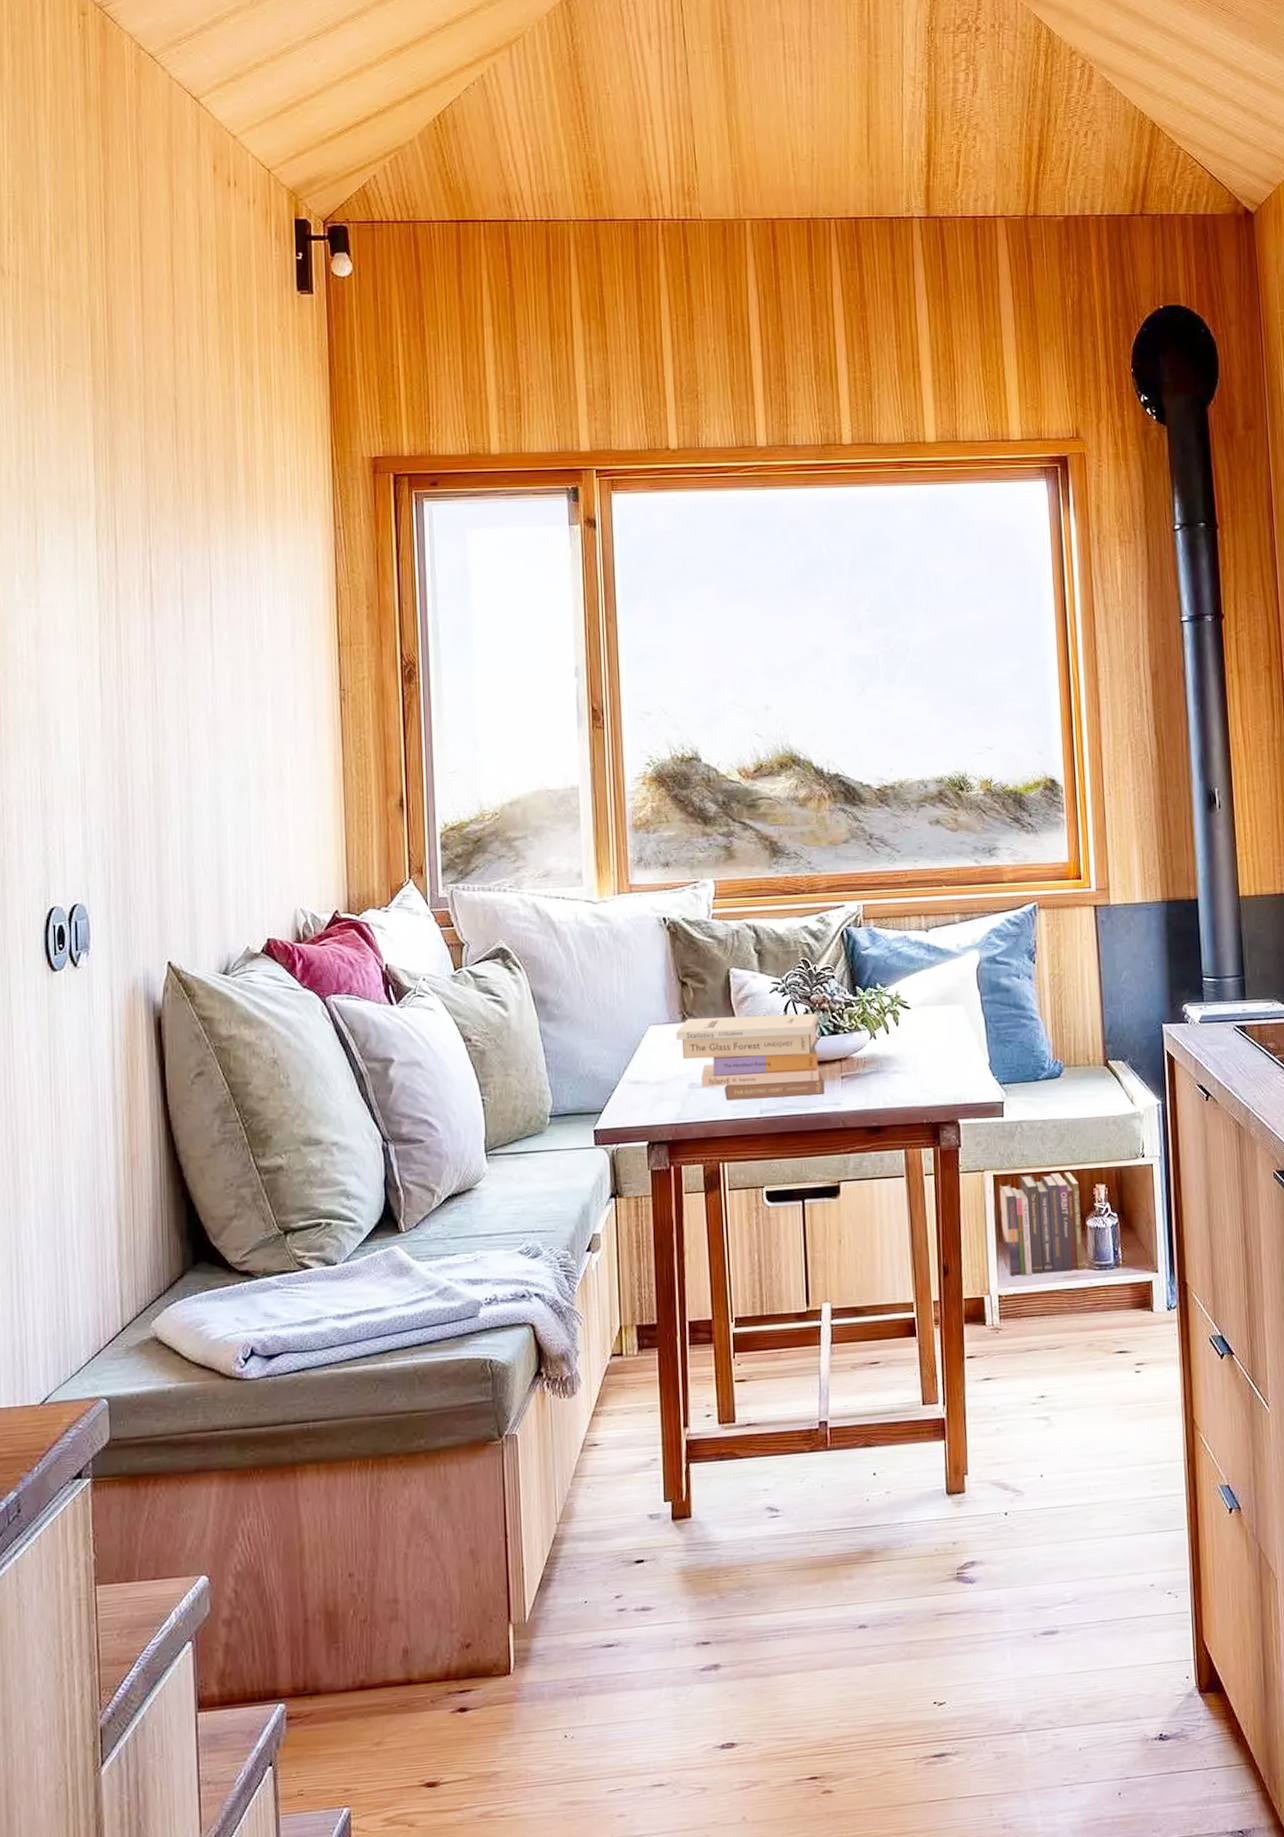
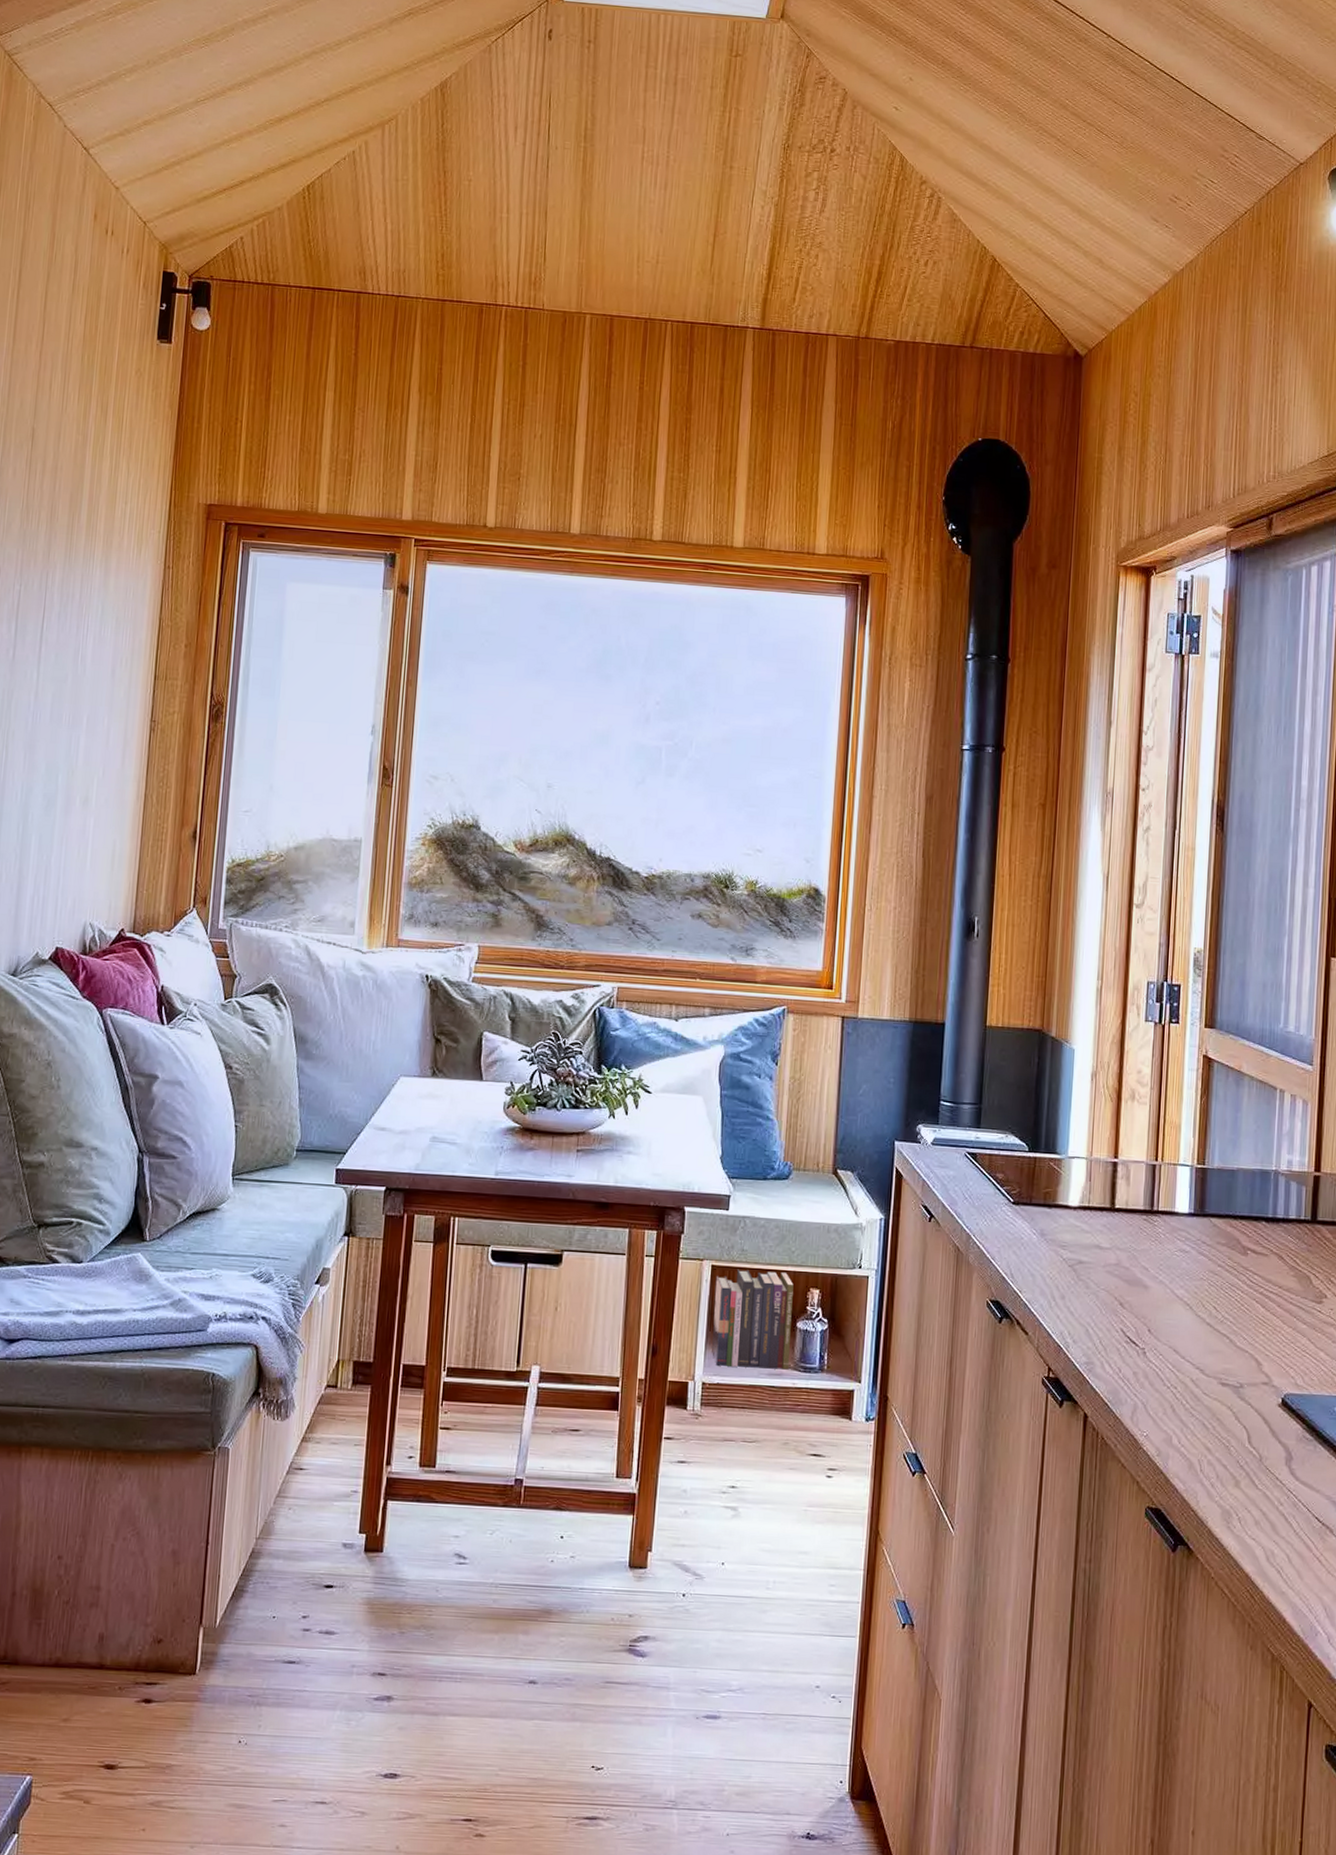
books: present [675,1013,825,1101] -> none [424,1074,562,1165]

